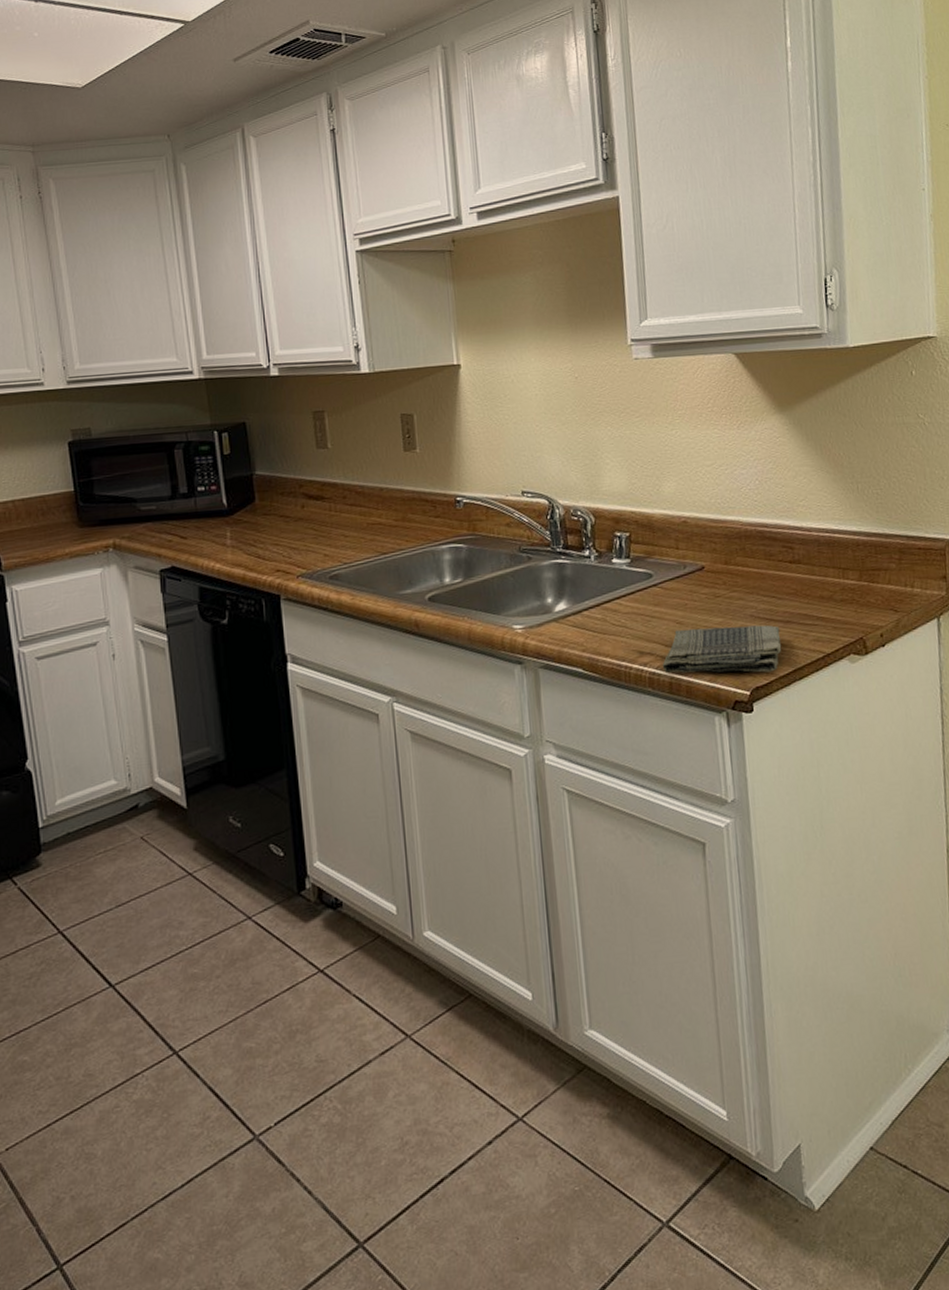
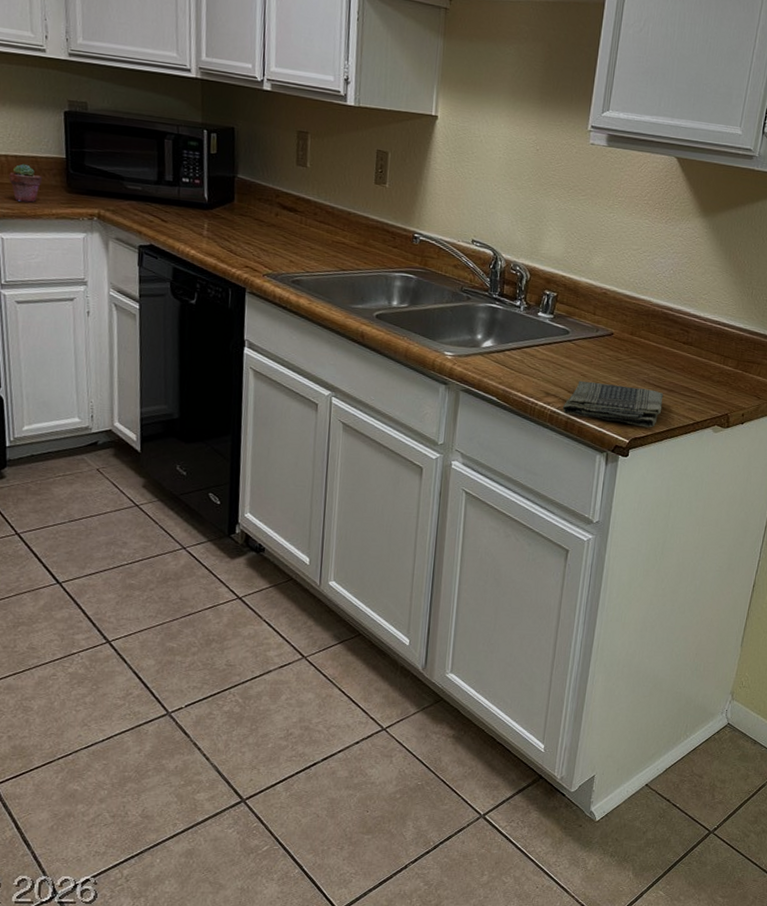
potted succulent: none [17,505,52,547] -> present [9,163,43,203]

